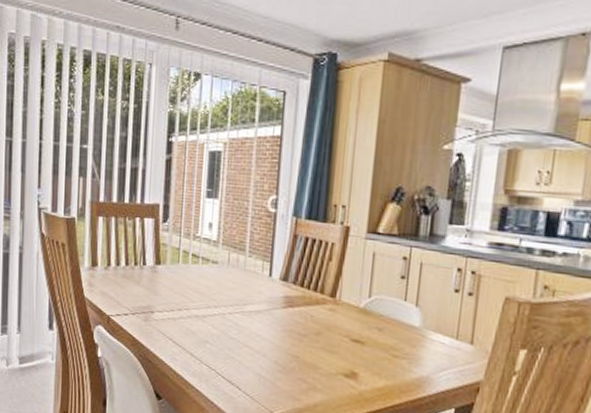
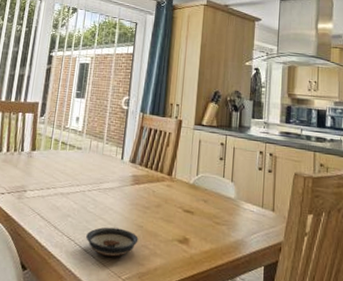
saucer: none [229,356,294,390] -> present [86,227,138,257]

